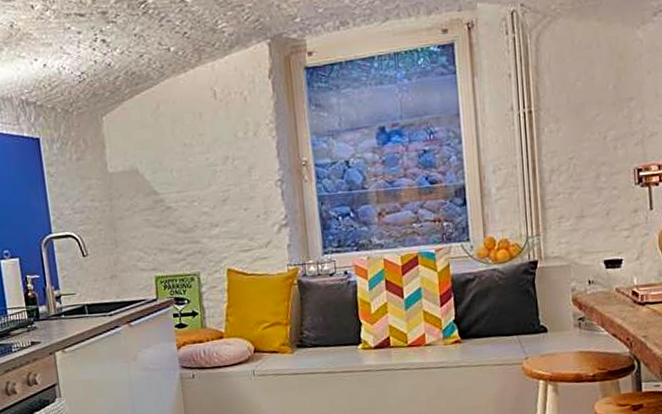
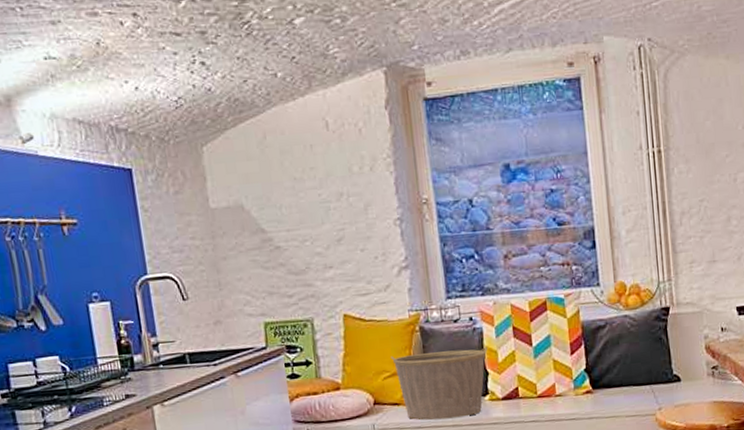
basket: none [270,299,361,368] -> present [390,347,488,421]

